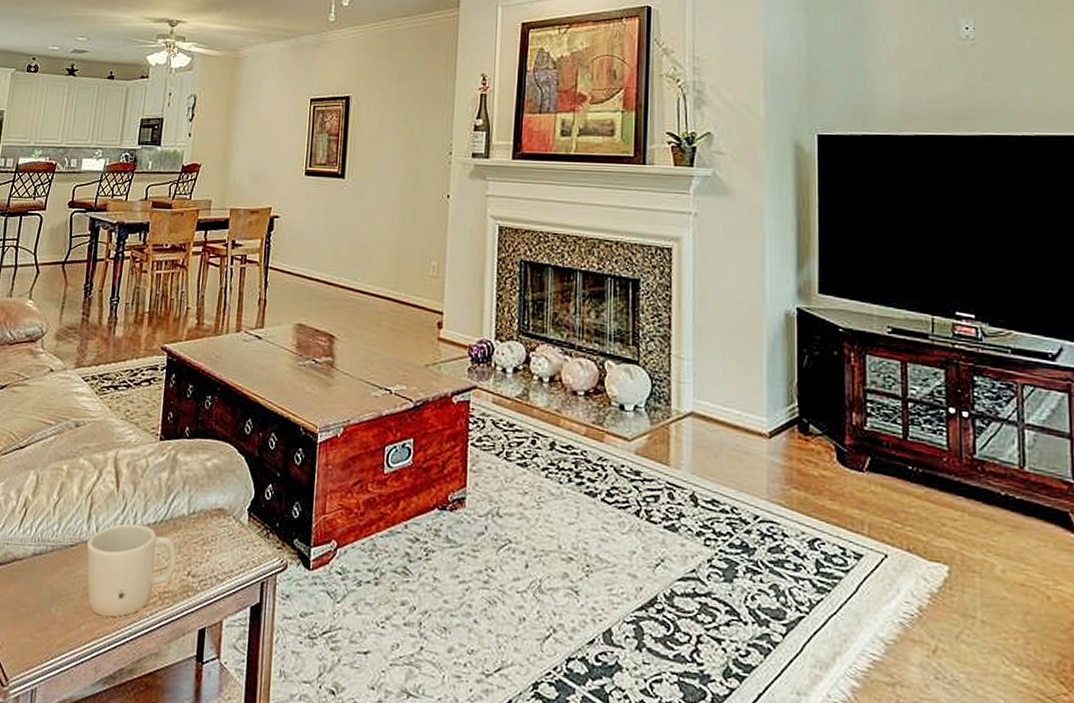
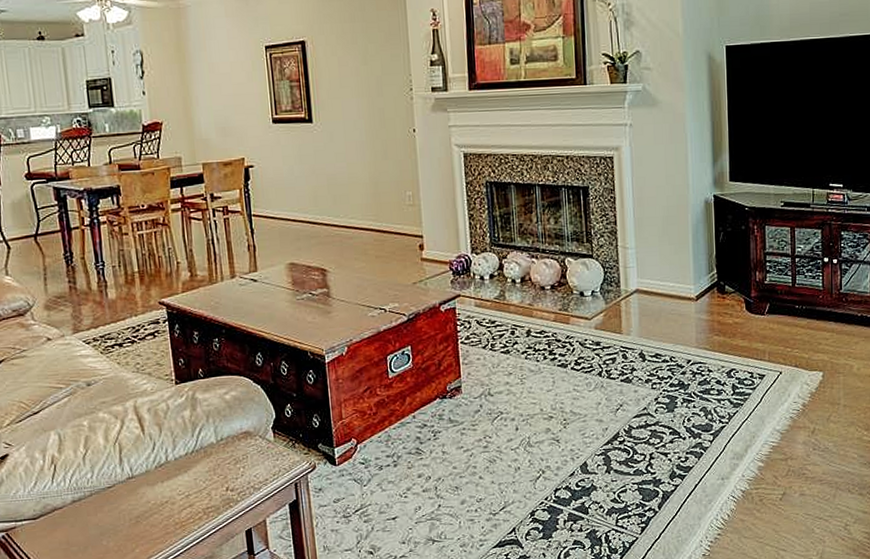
mug: present [86,523,177,618] -> none [124,457,214,538]

